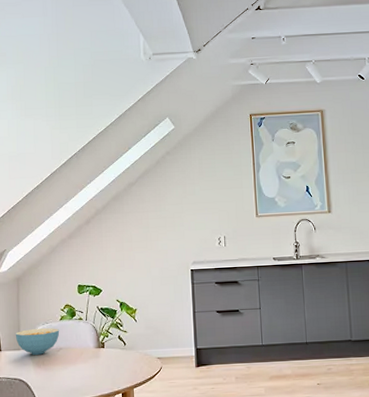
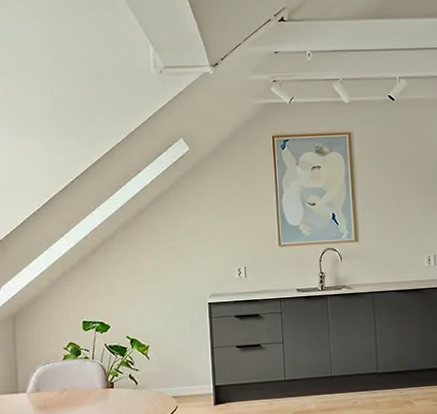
cereal bowl: present [15,328,60,355] -> none [12,368,63,398]

